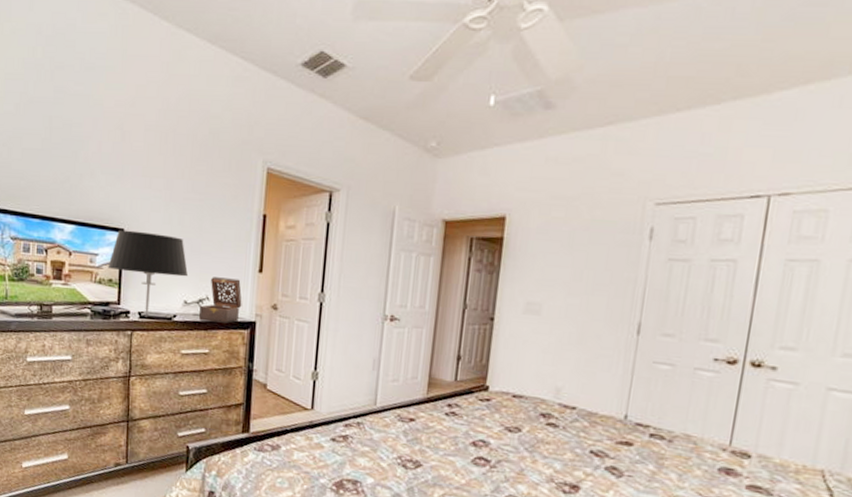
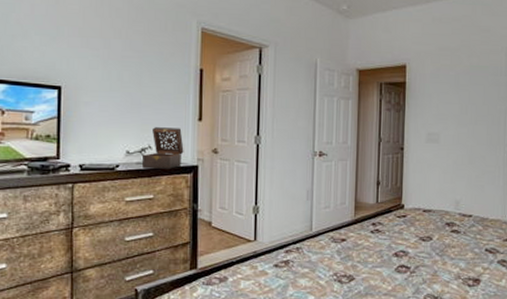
table lamp: present [107,229,188,318] -> none [45,87,129,170]

